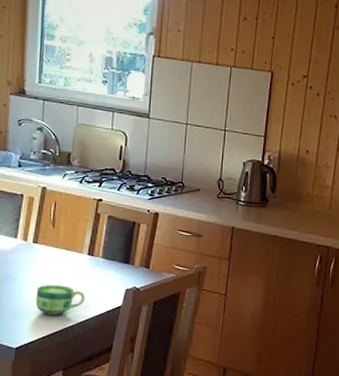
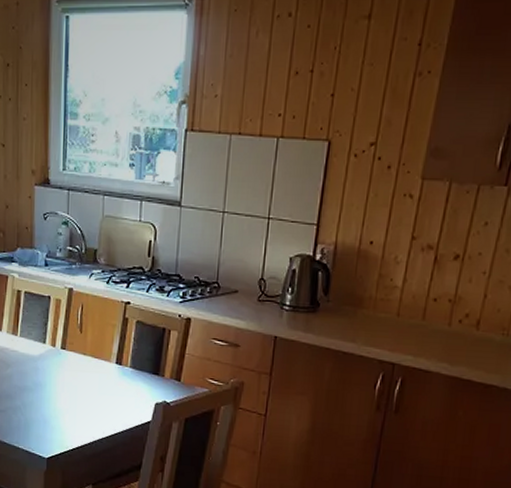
cup: present [35,285,85,315] -> none [65,394,113,427]

